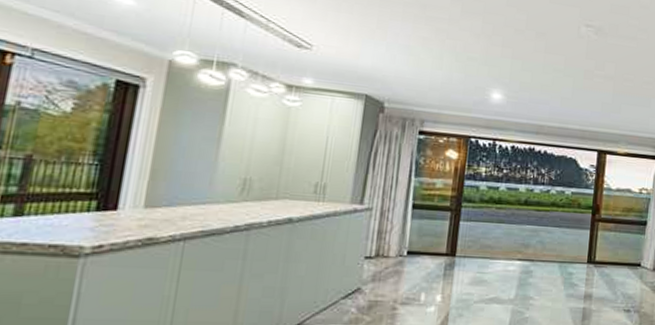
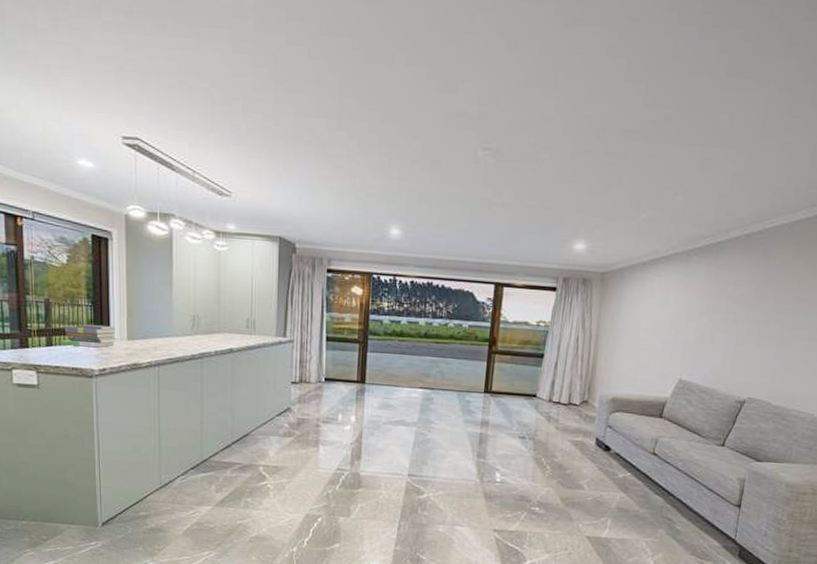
books: none [36,187,131,218] -> present [60,324,118,348]

